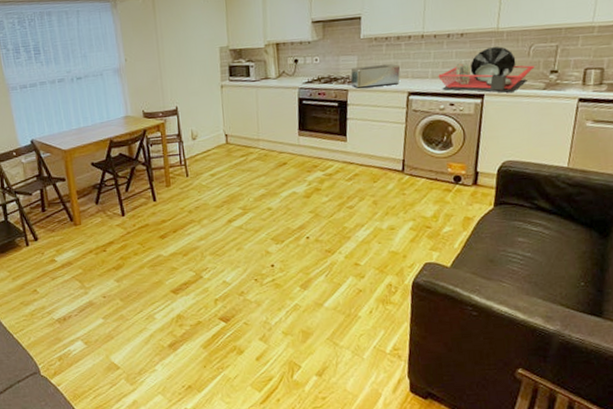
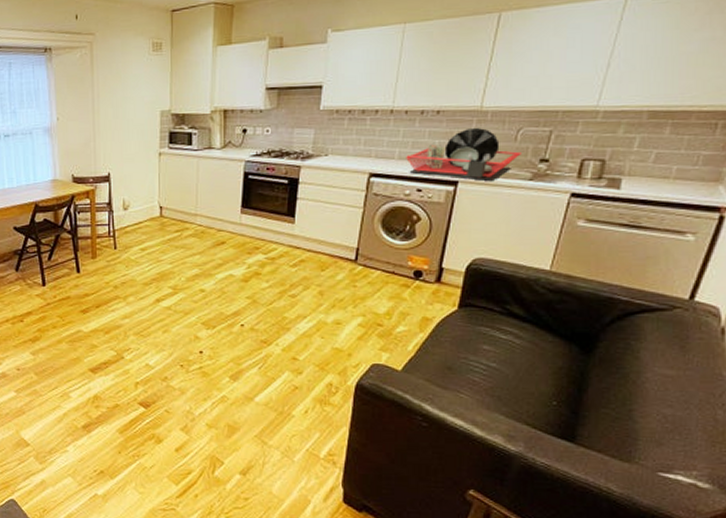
toaster: present [350,63,401,88] -> none [305,139,363,165]

